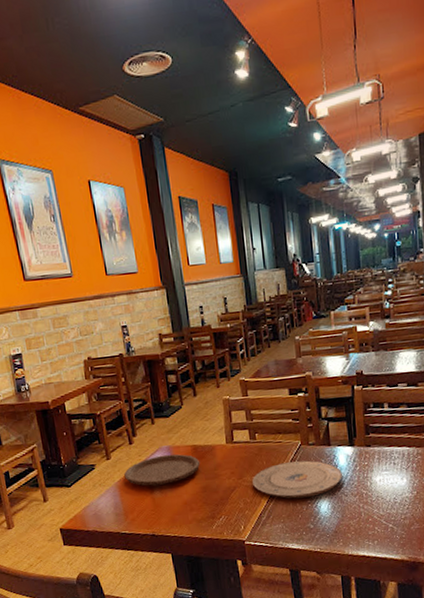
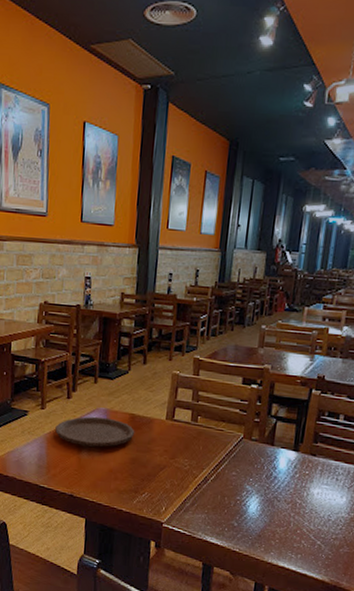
plate: present [252,460,342,499] -> none [184,452,280,494]

